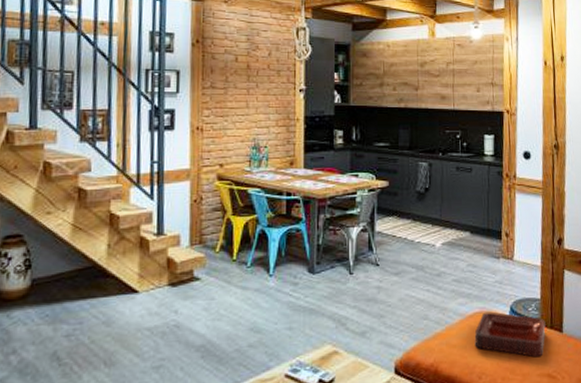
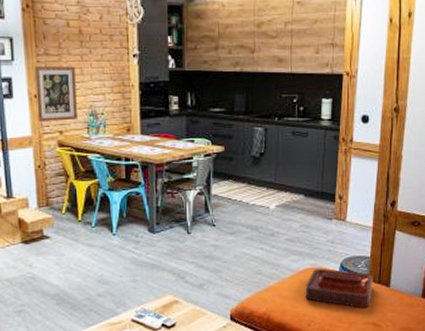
wall art: none [198,99,241,154] -> present [35,66,77,122]

